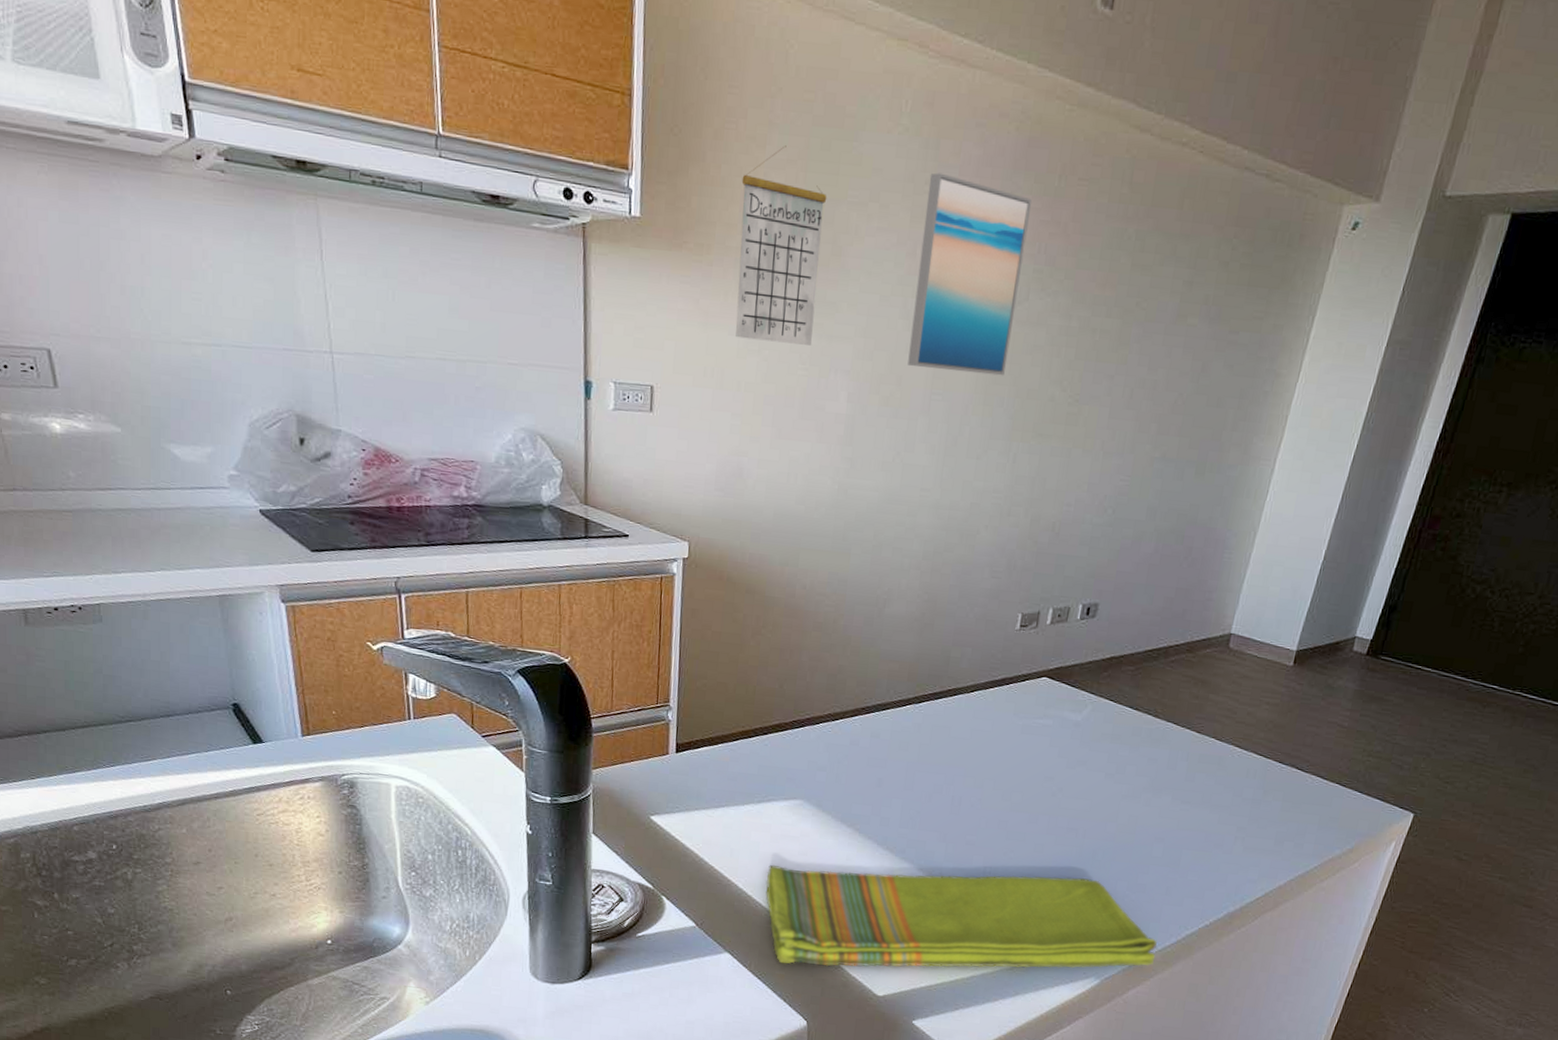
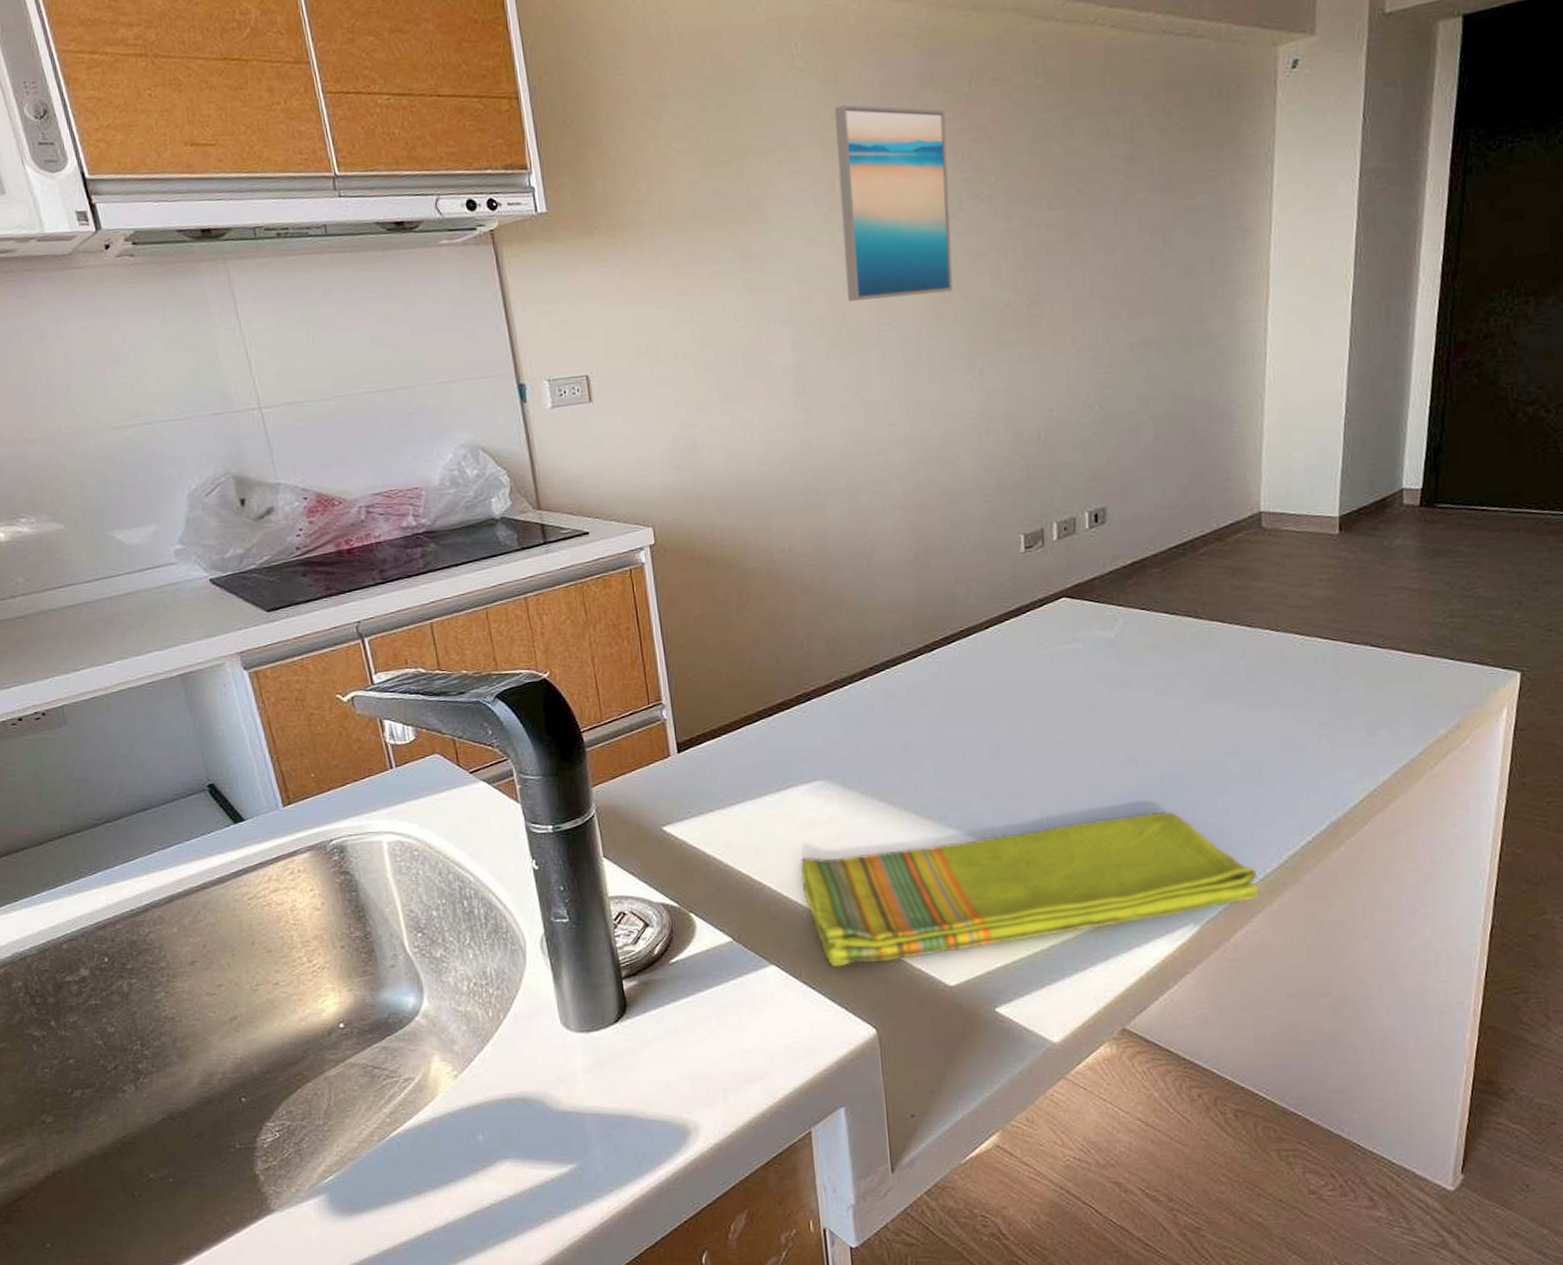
calendar: present [735,146,827,345] -> none [643,112,744,310]

